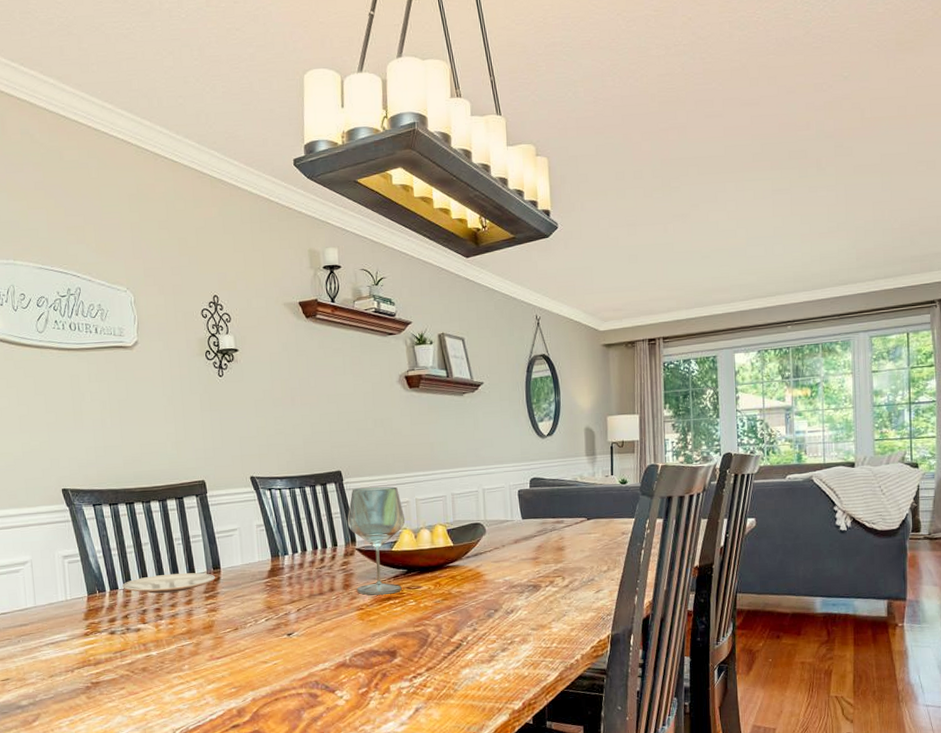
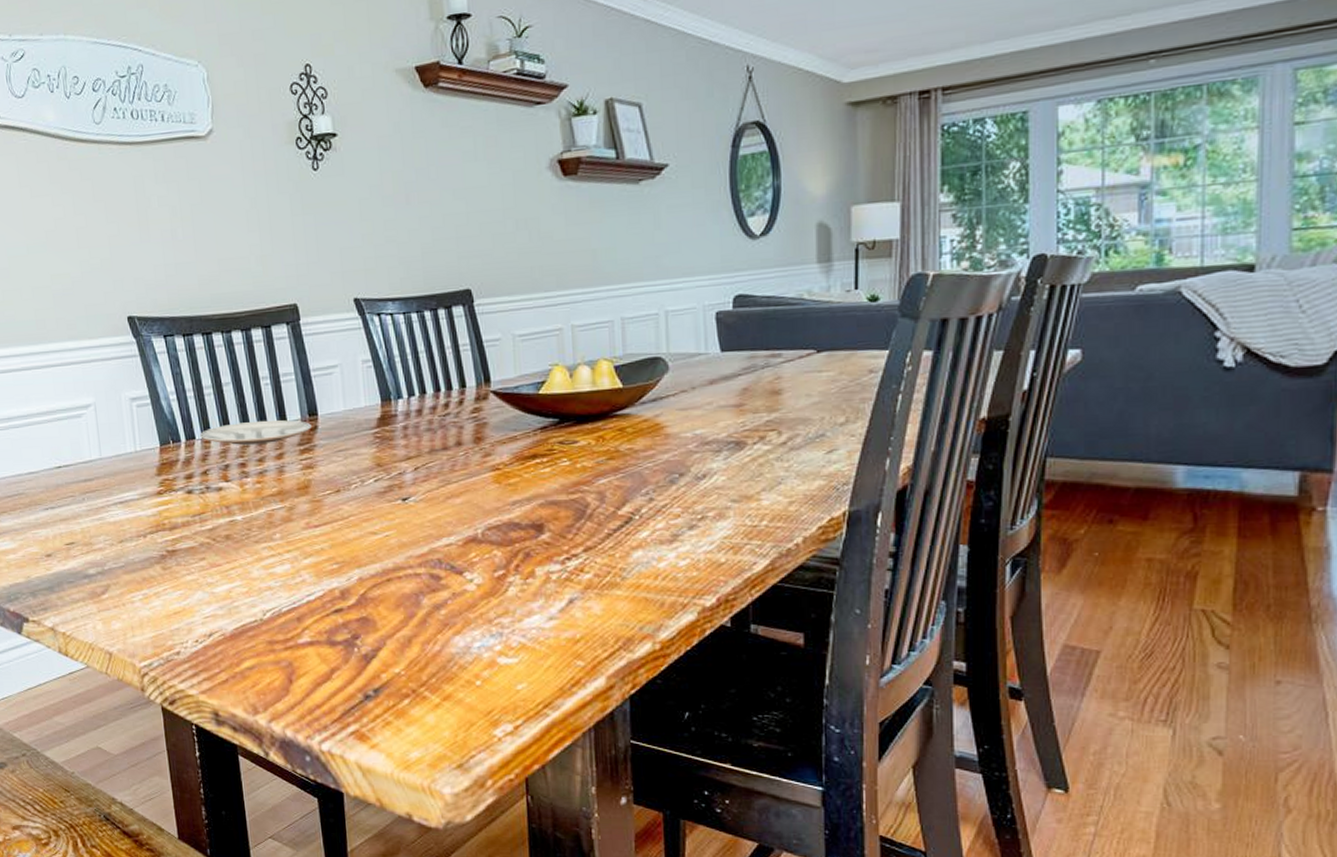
wine glass: present [347,486,406,595] -> none [479,309,557,452]

